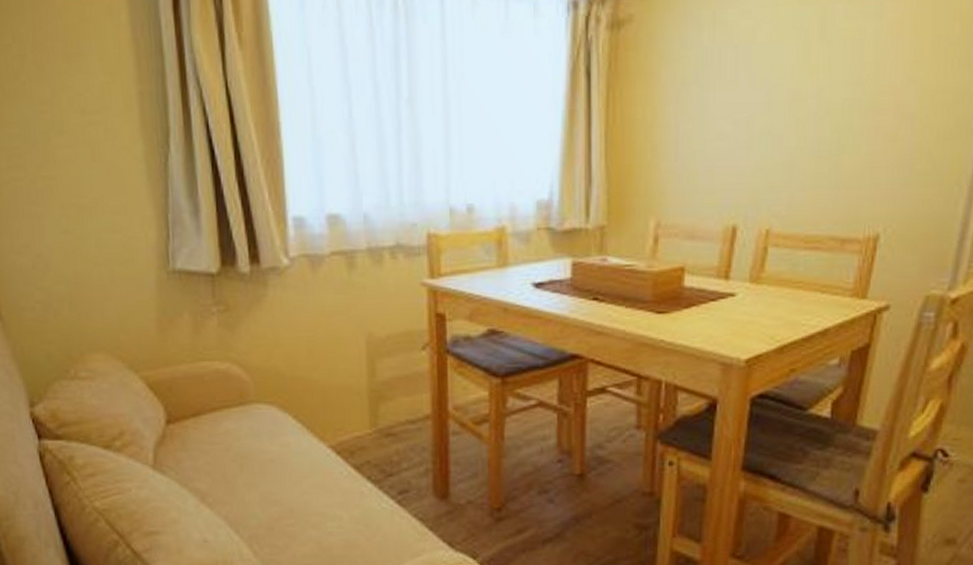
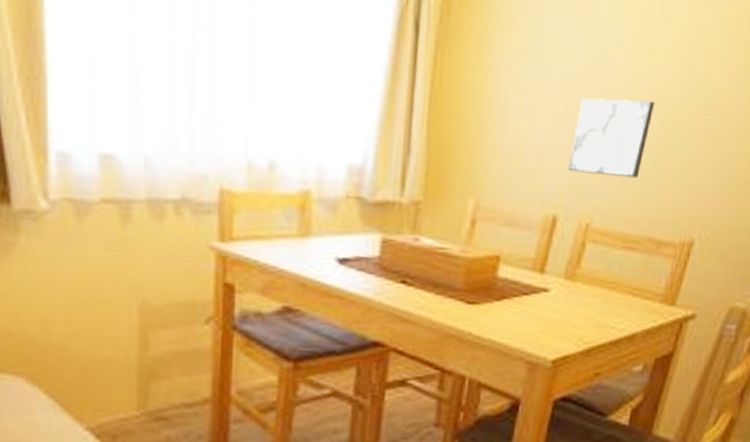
wall art: none [743,109,823,184] -> present [568,98,655,179]

